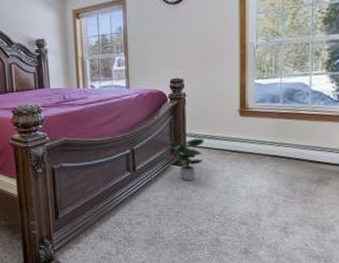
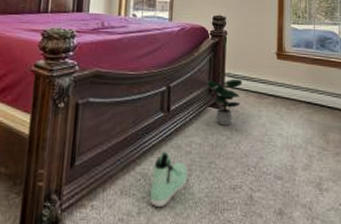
sneaker: none [125,204,157,248] -> present [150,151,188,206]

